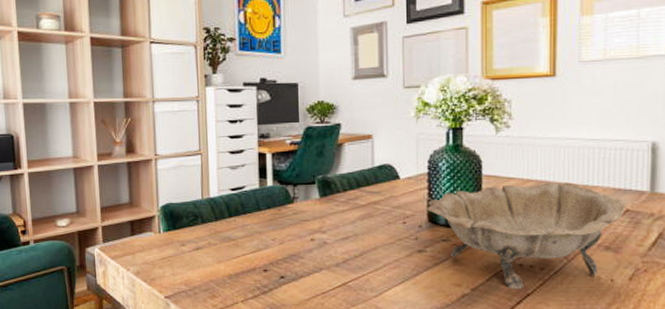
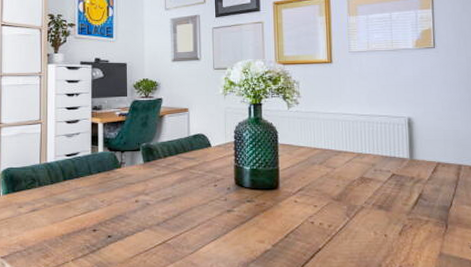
decorative bowl: present [427,182,627,290] -> none [234,150,393,245]

